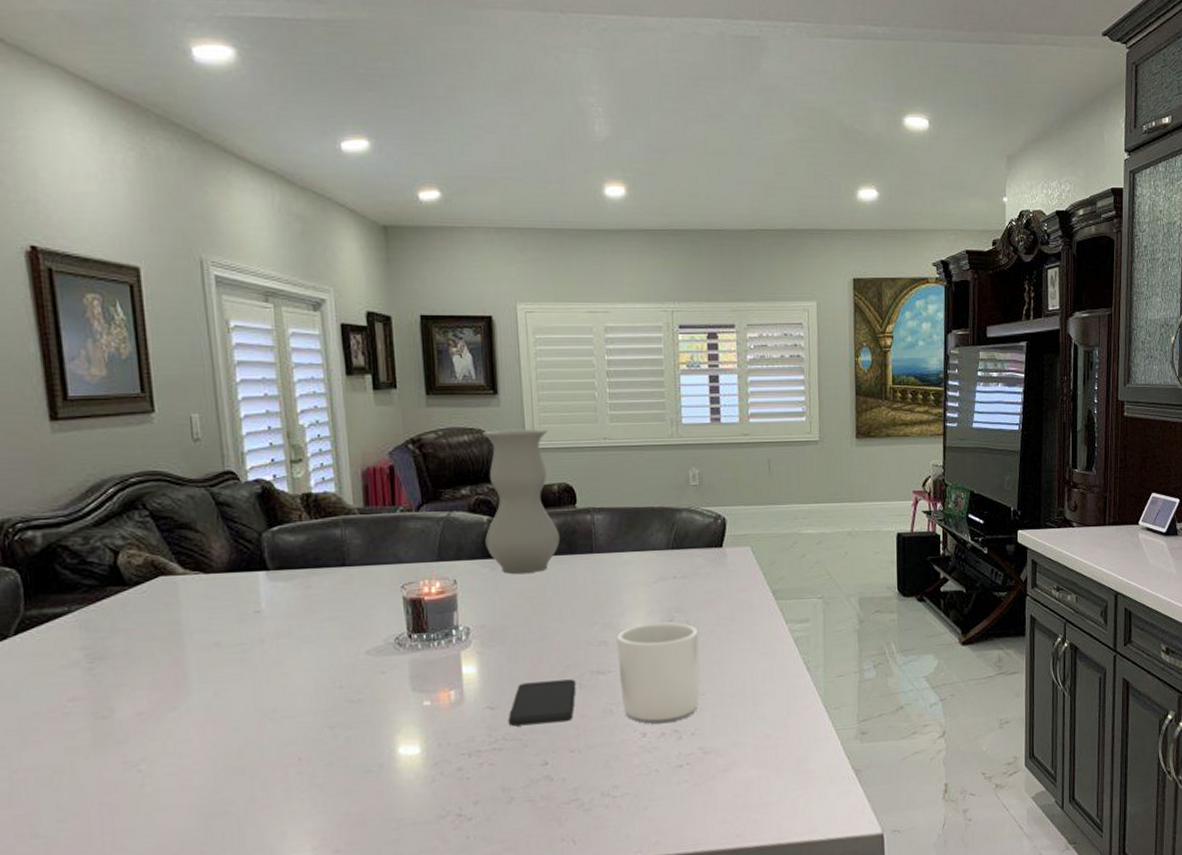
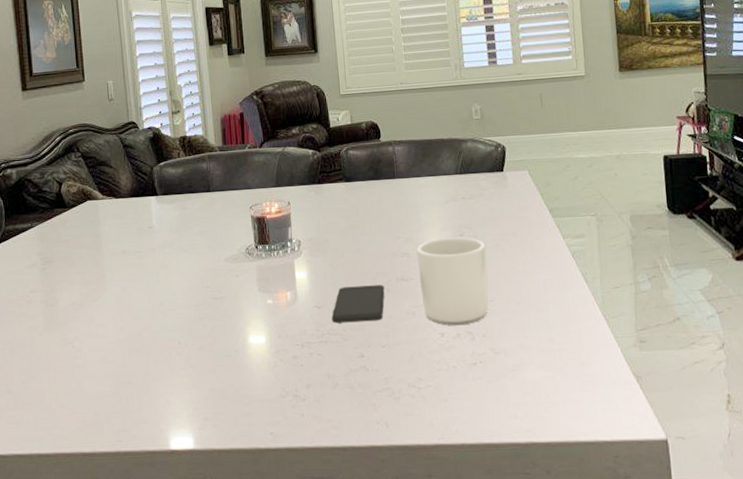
vase: present [482,429,560,574] -> none [307,78,368,197]

